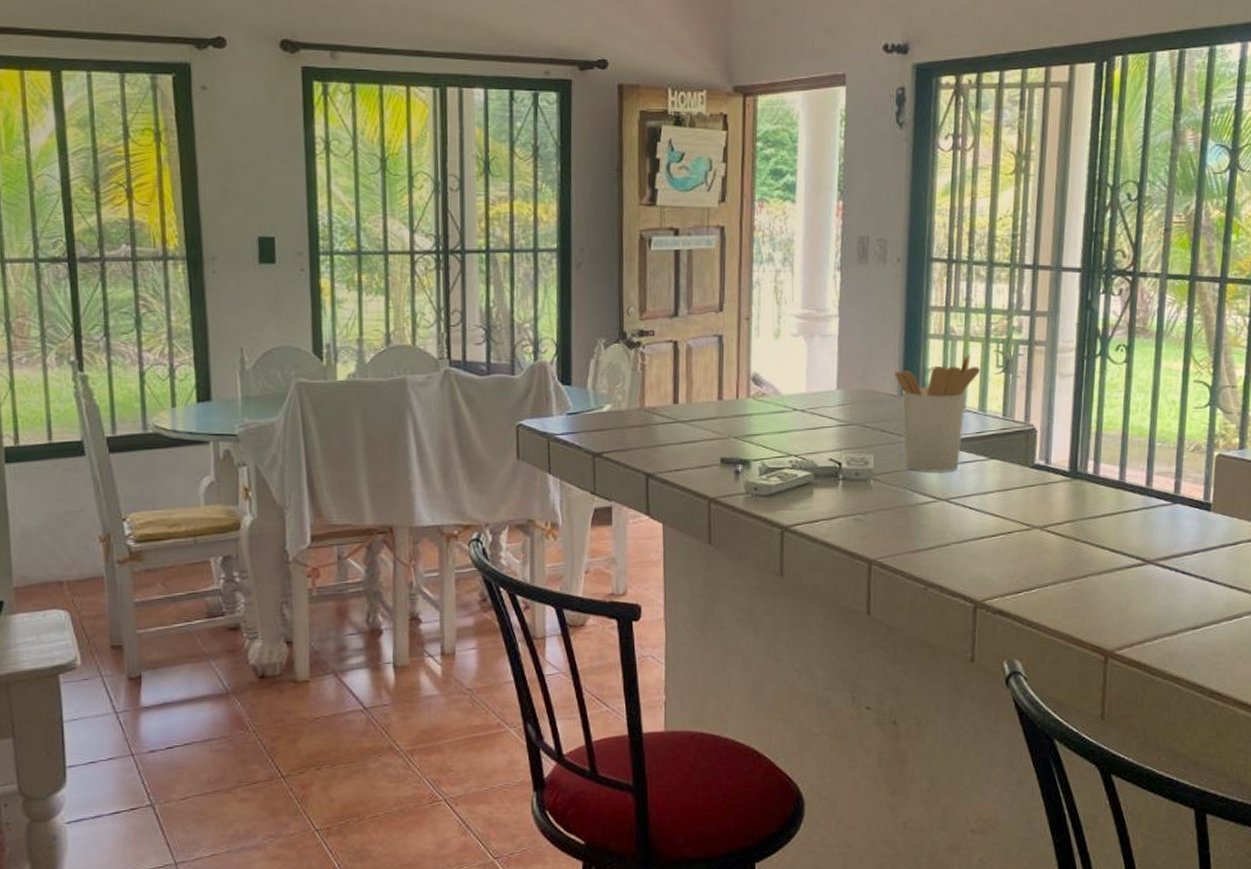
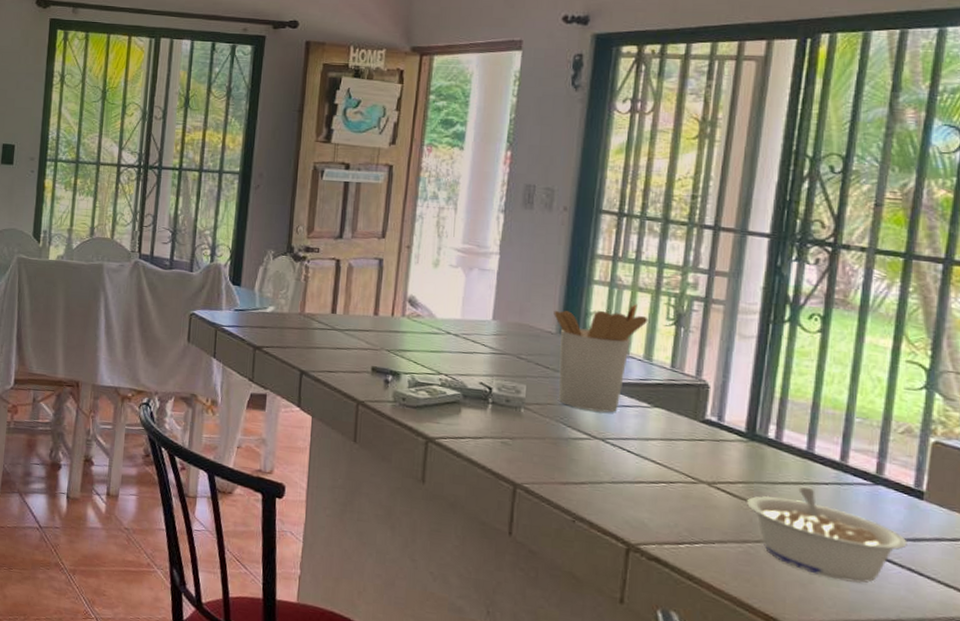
legume: none [1072,516,1200,600] -> present [746,486,908,583]

